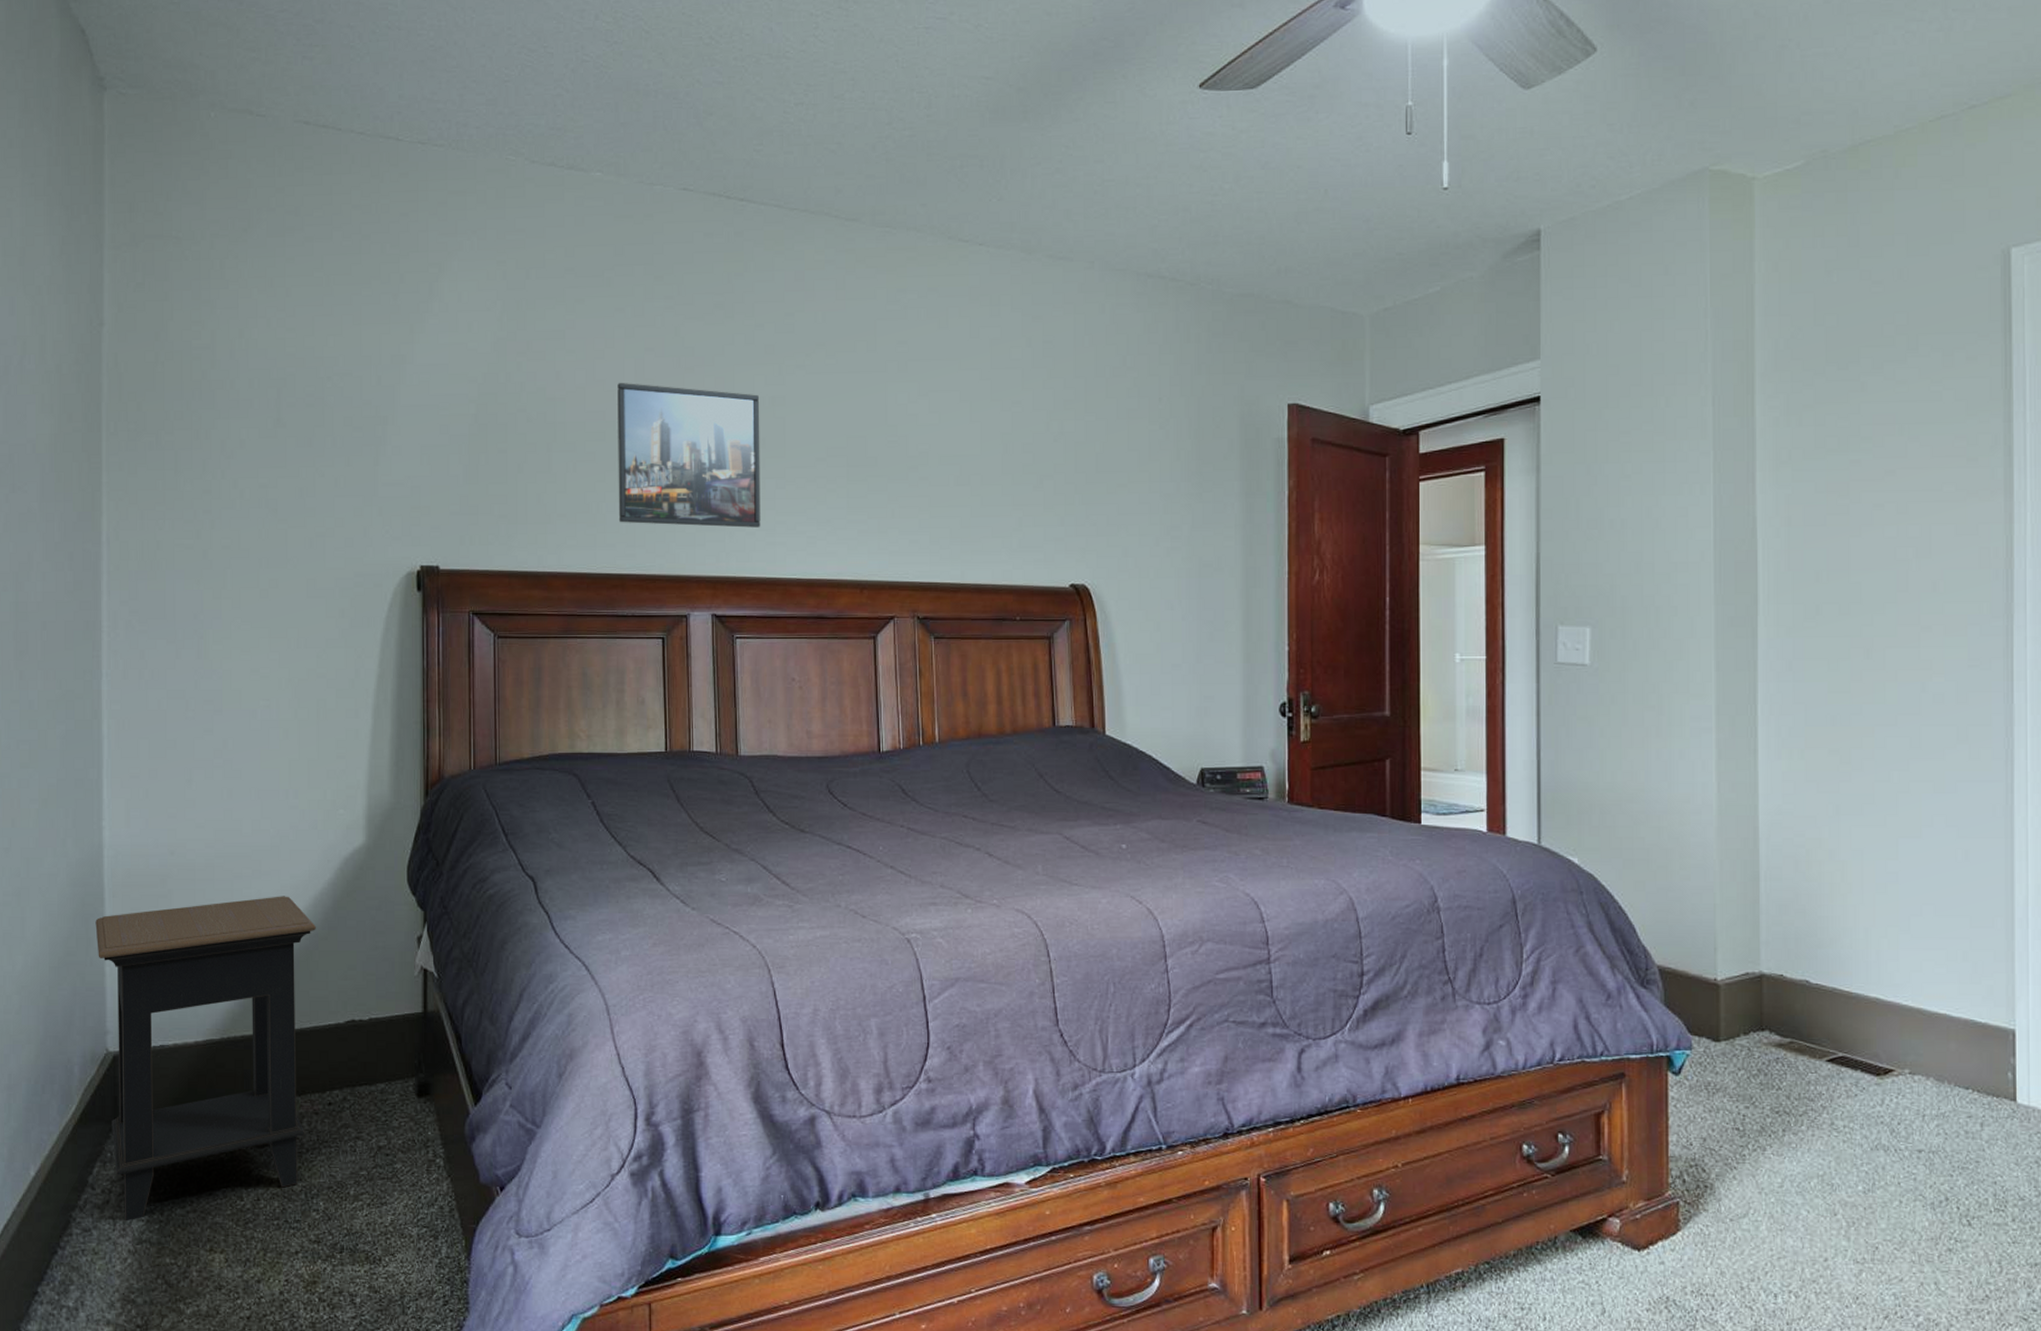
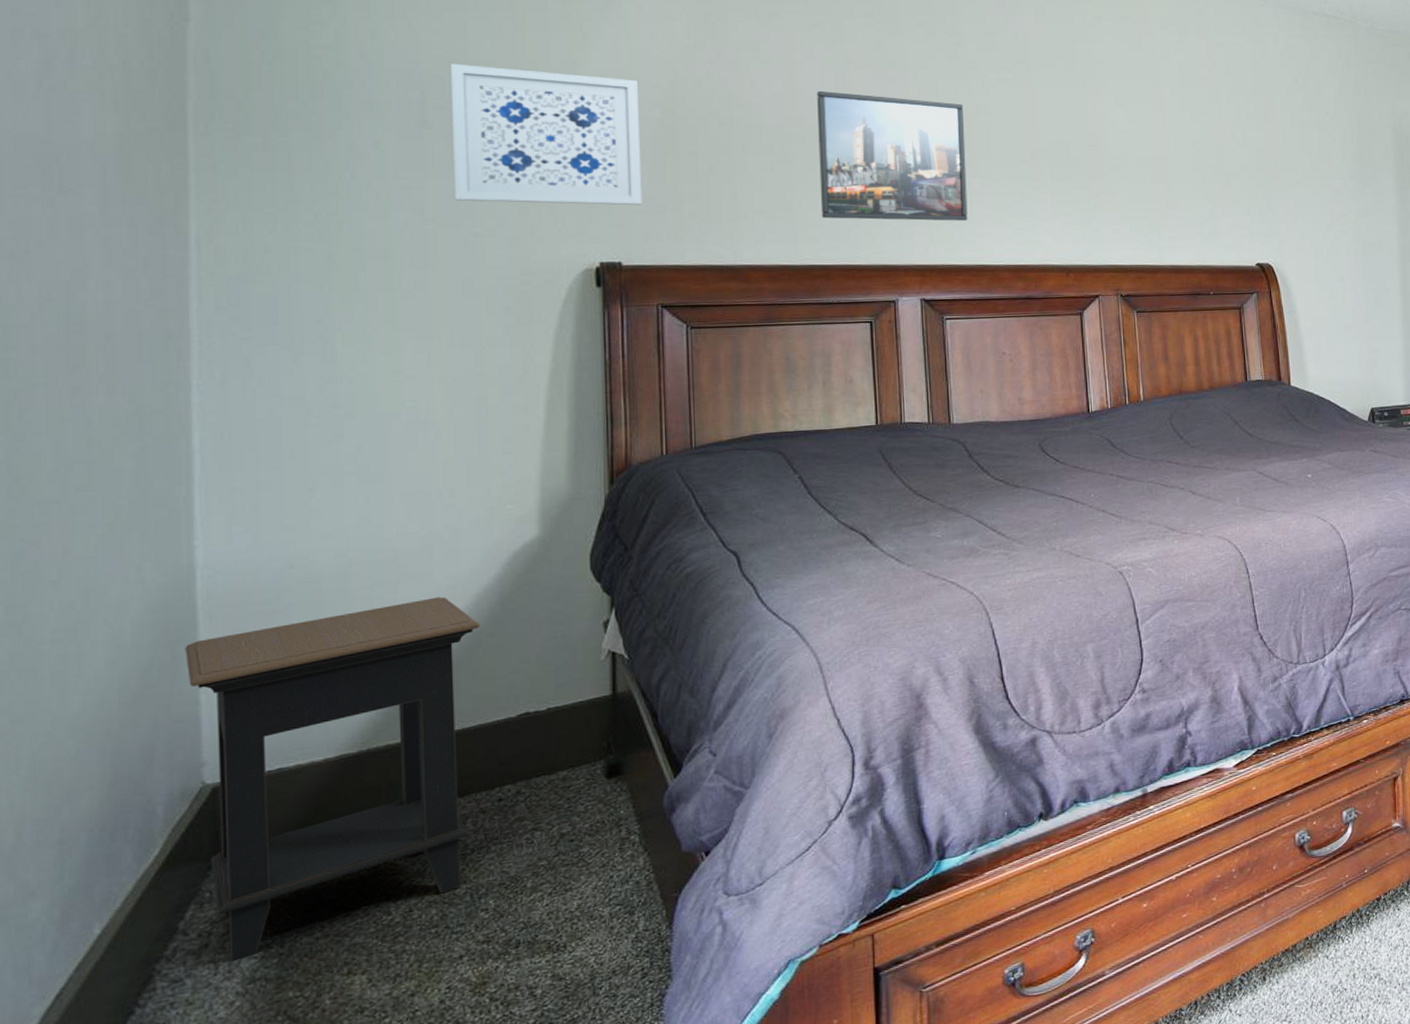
wall art: none [300,361,458,507] -> present [450,63,643,206]

